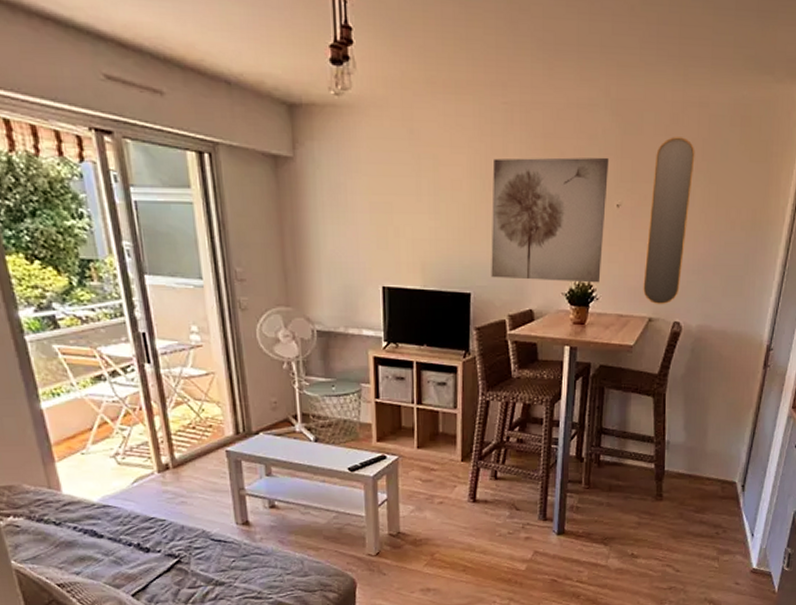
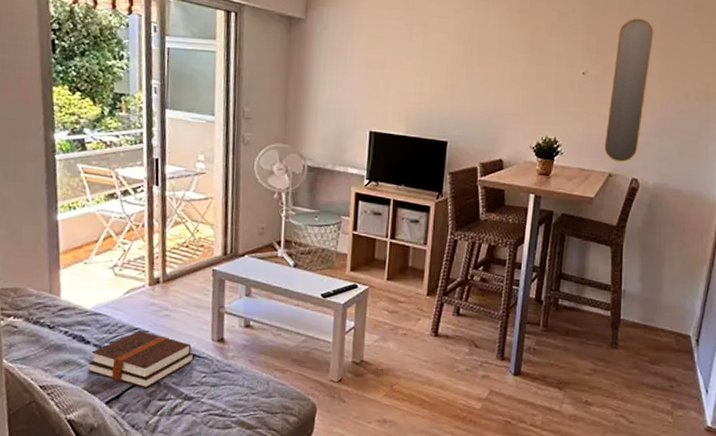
hardback book: none [105,520,220,578] -> present [87,331,194,389]
wall art: present [491,157,609,283] -> none [467,28,578,139]

